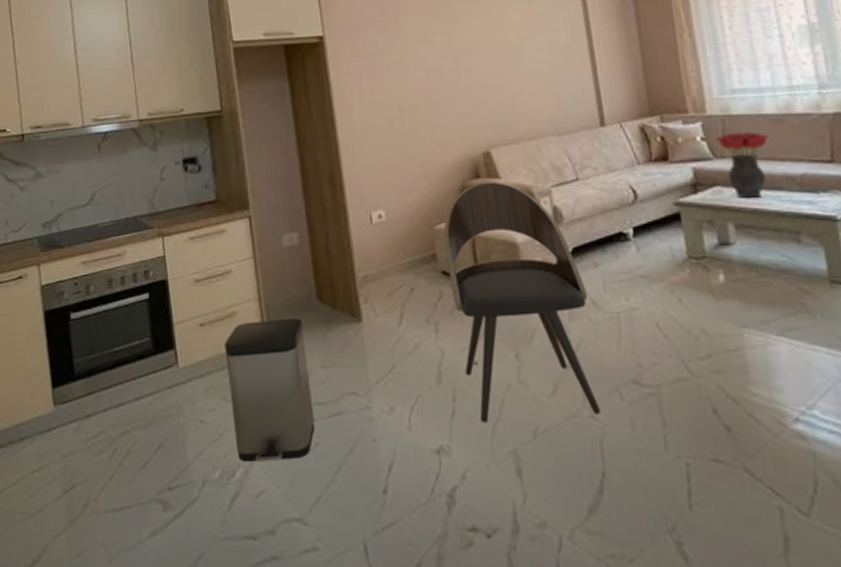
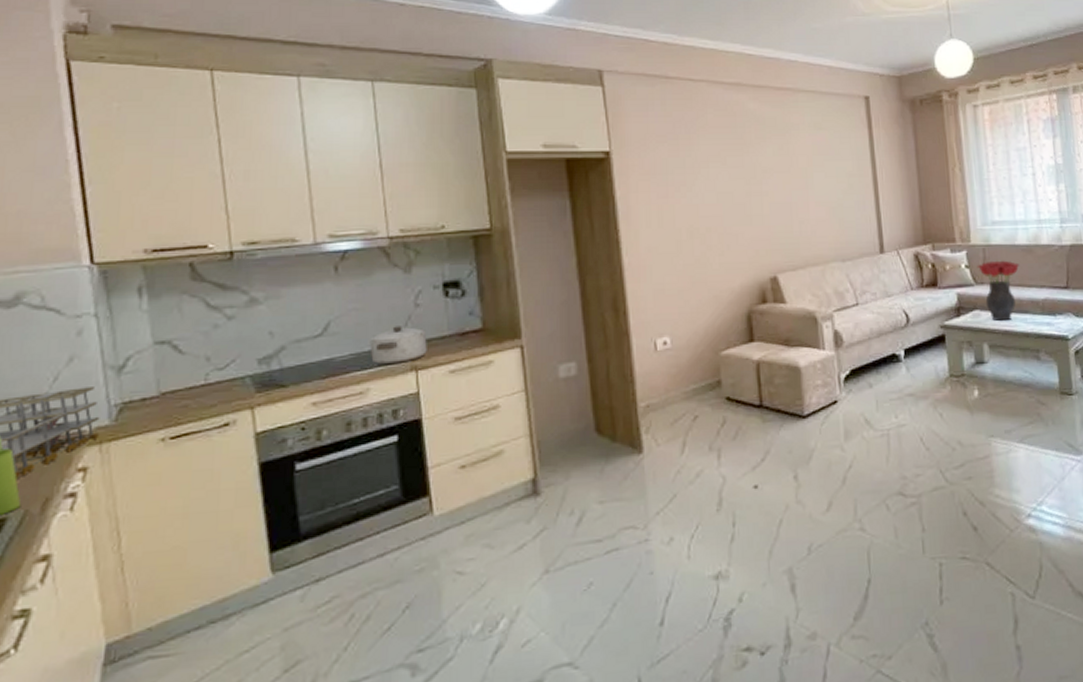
cooking pot: none [125,197,171,232] -> present [369,326,427,366]
pedal bin: present [225,318,315,462] -> none [489,453,590,611]
dining chair: present [443,182,601,423] -> none [729,307,869,545]

